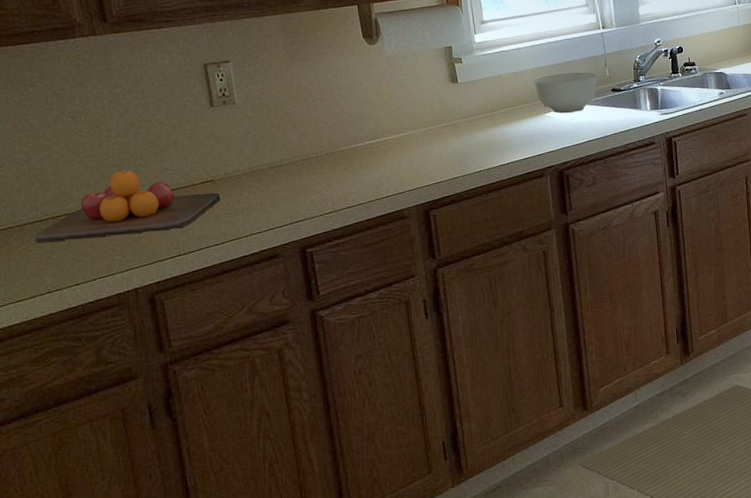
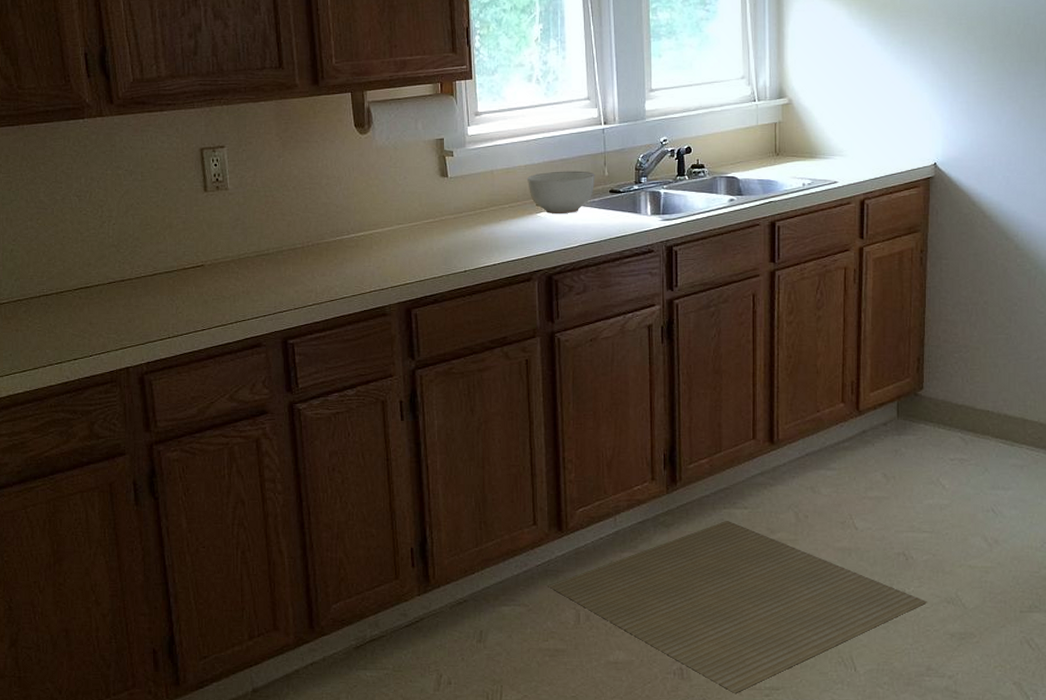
chopping board: present [35,170,221,243] -> none [41,250,210,317]

